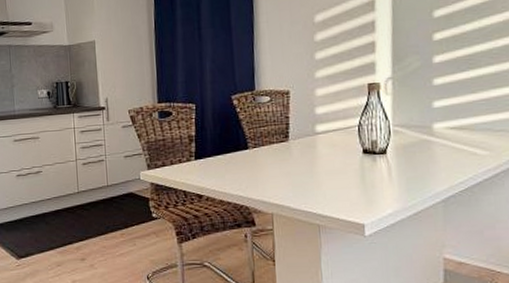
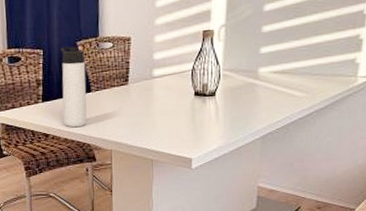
thermos bottle: none [215,100,245,188] -> present [61,46,87,128]

